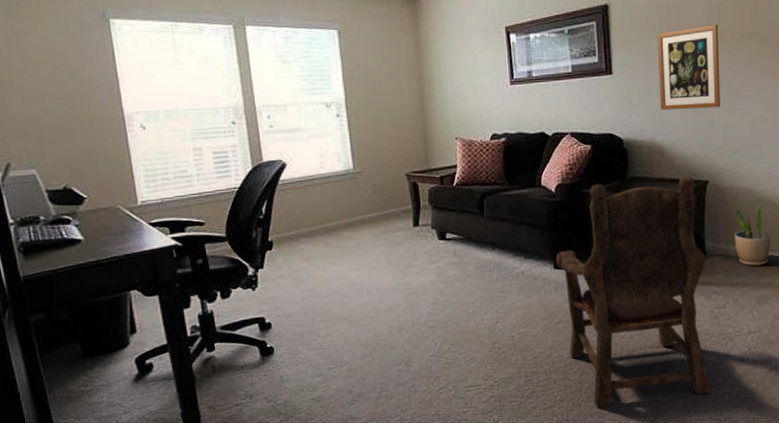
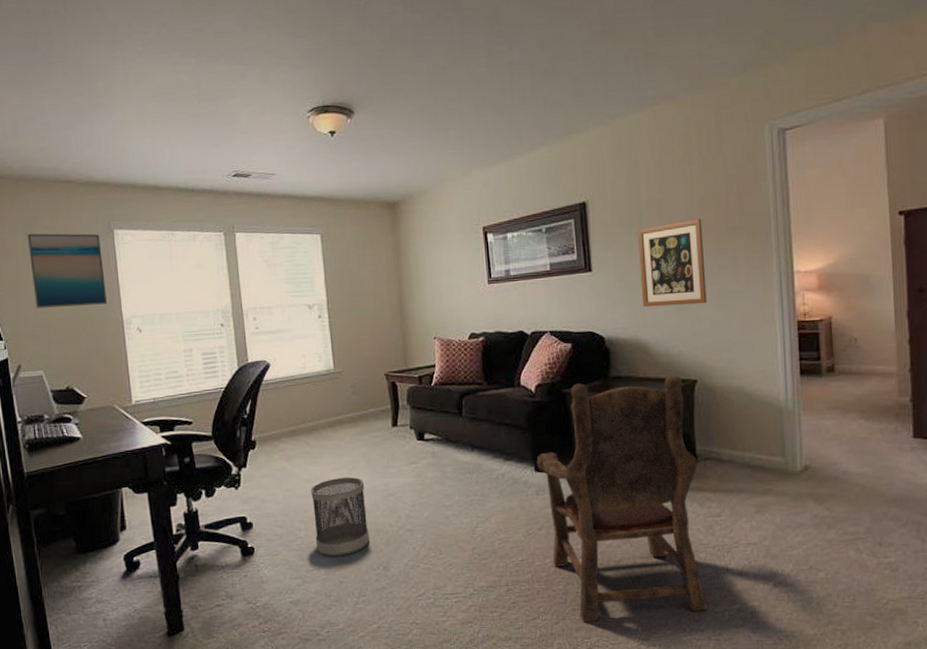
wall art: none [9,20,106,102] -> present [27,233,108,308]
wastebasket: none [331,276,391,355] -> present [311,476,370,557]
potted plant: present [734,205,770,266] -> none [727,406,768,472]

